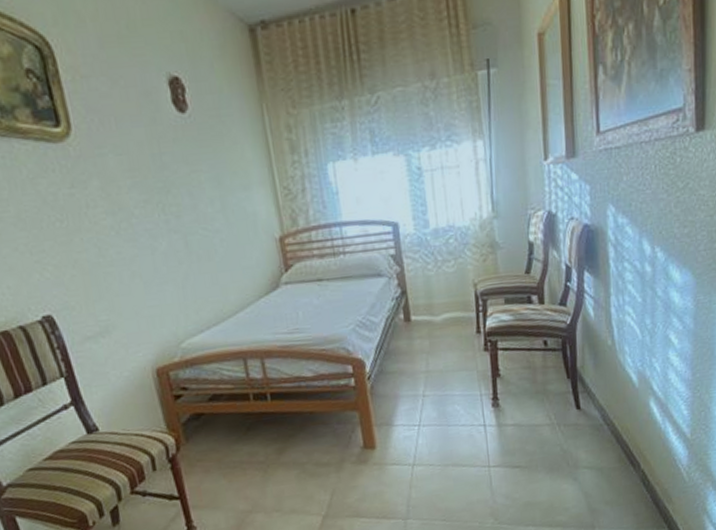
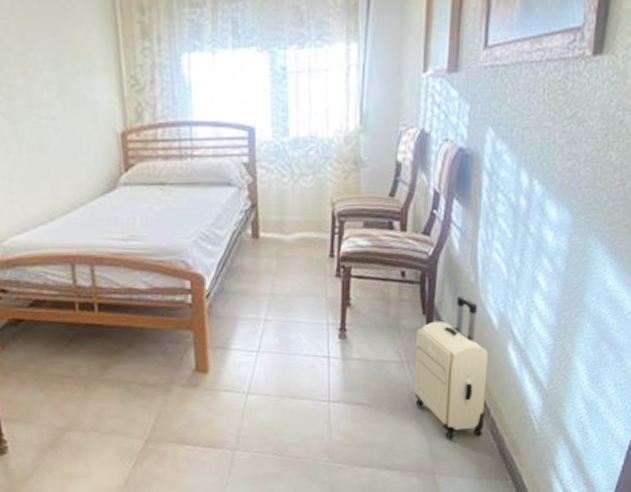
suitcase: none [563,358,636,495] -> present [414,295,489,441]

